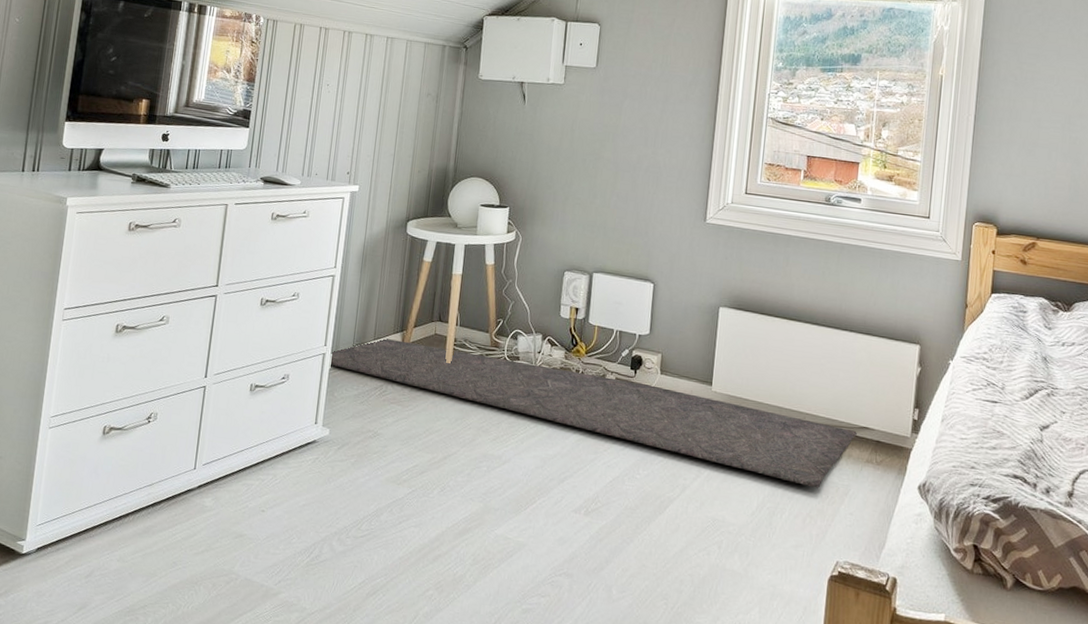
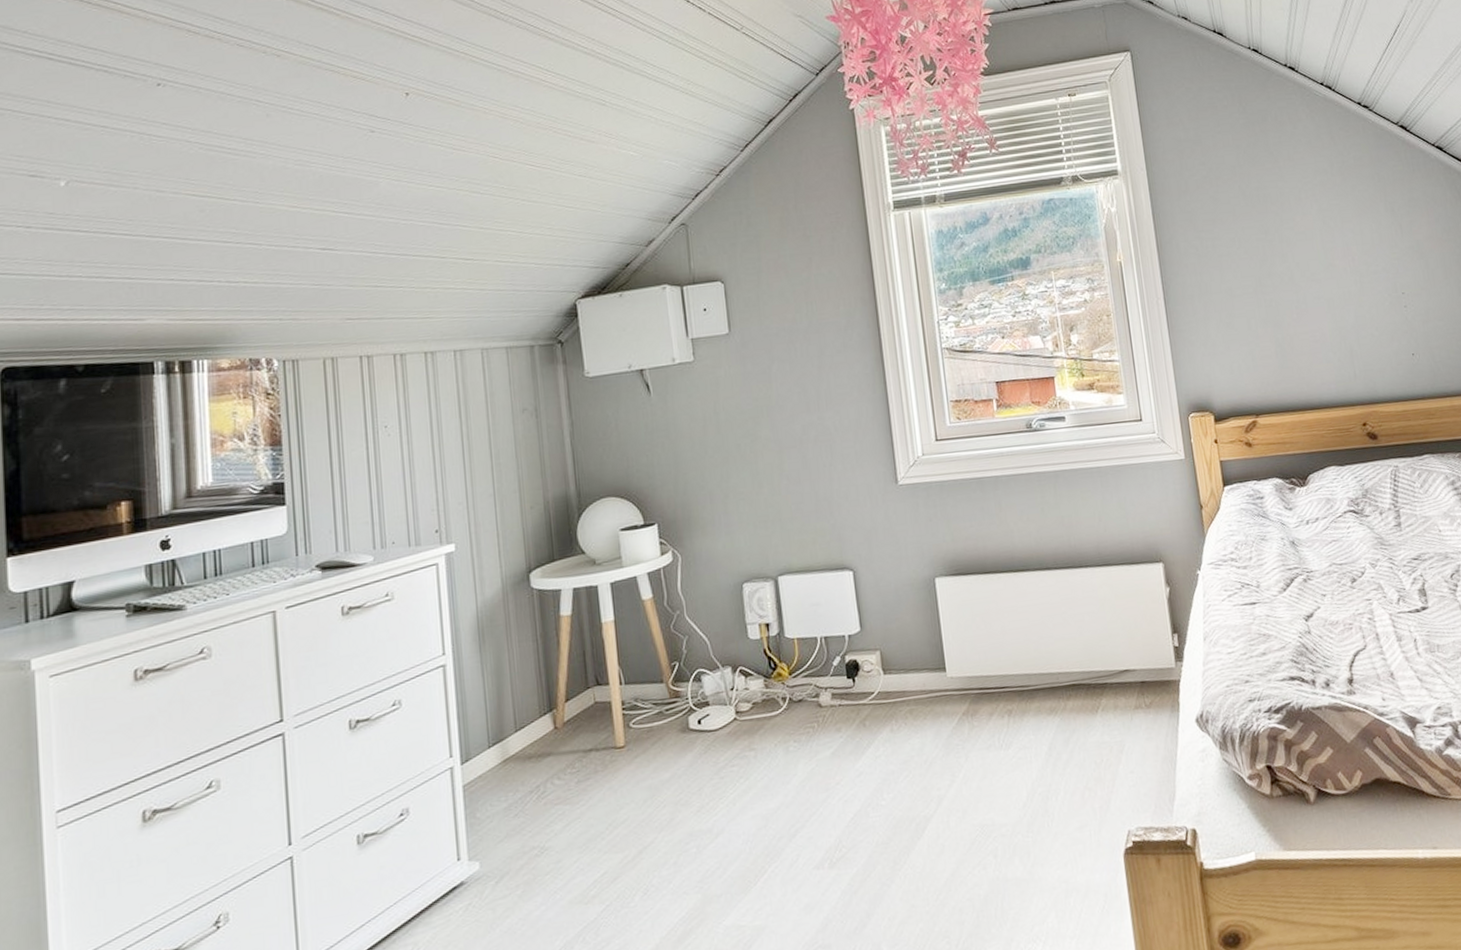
rug: present [331,337,857,488] -> none [463,677,1118,781]

